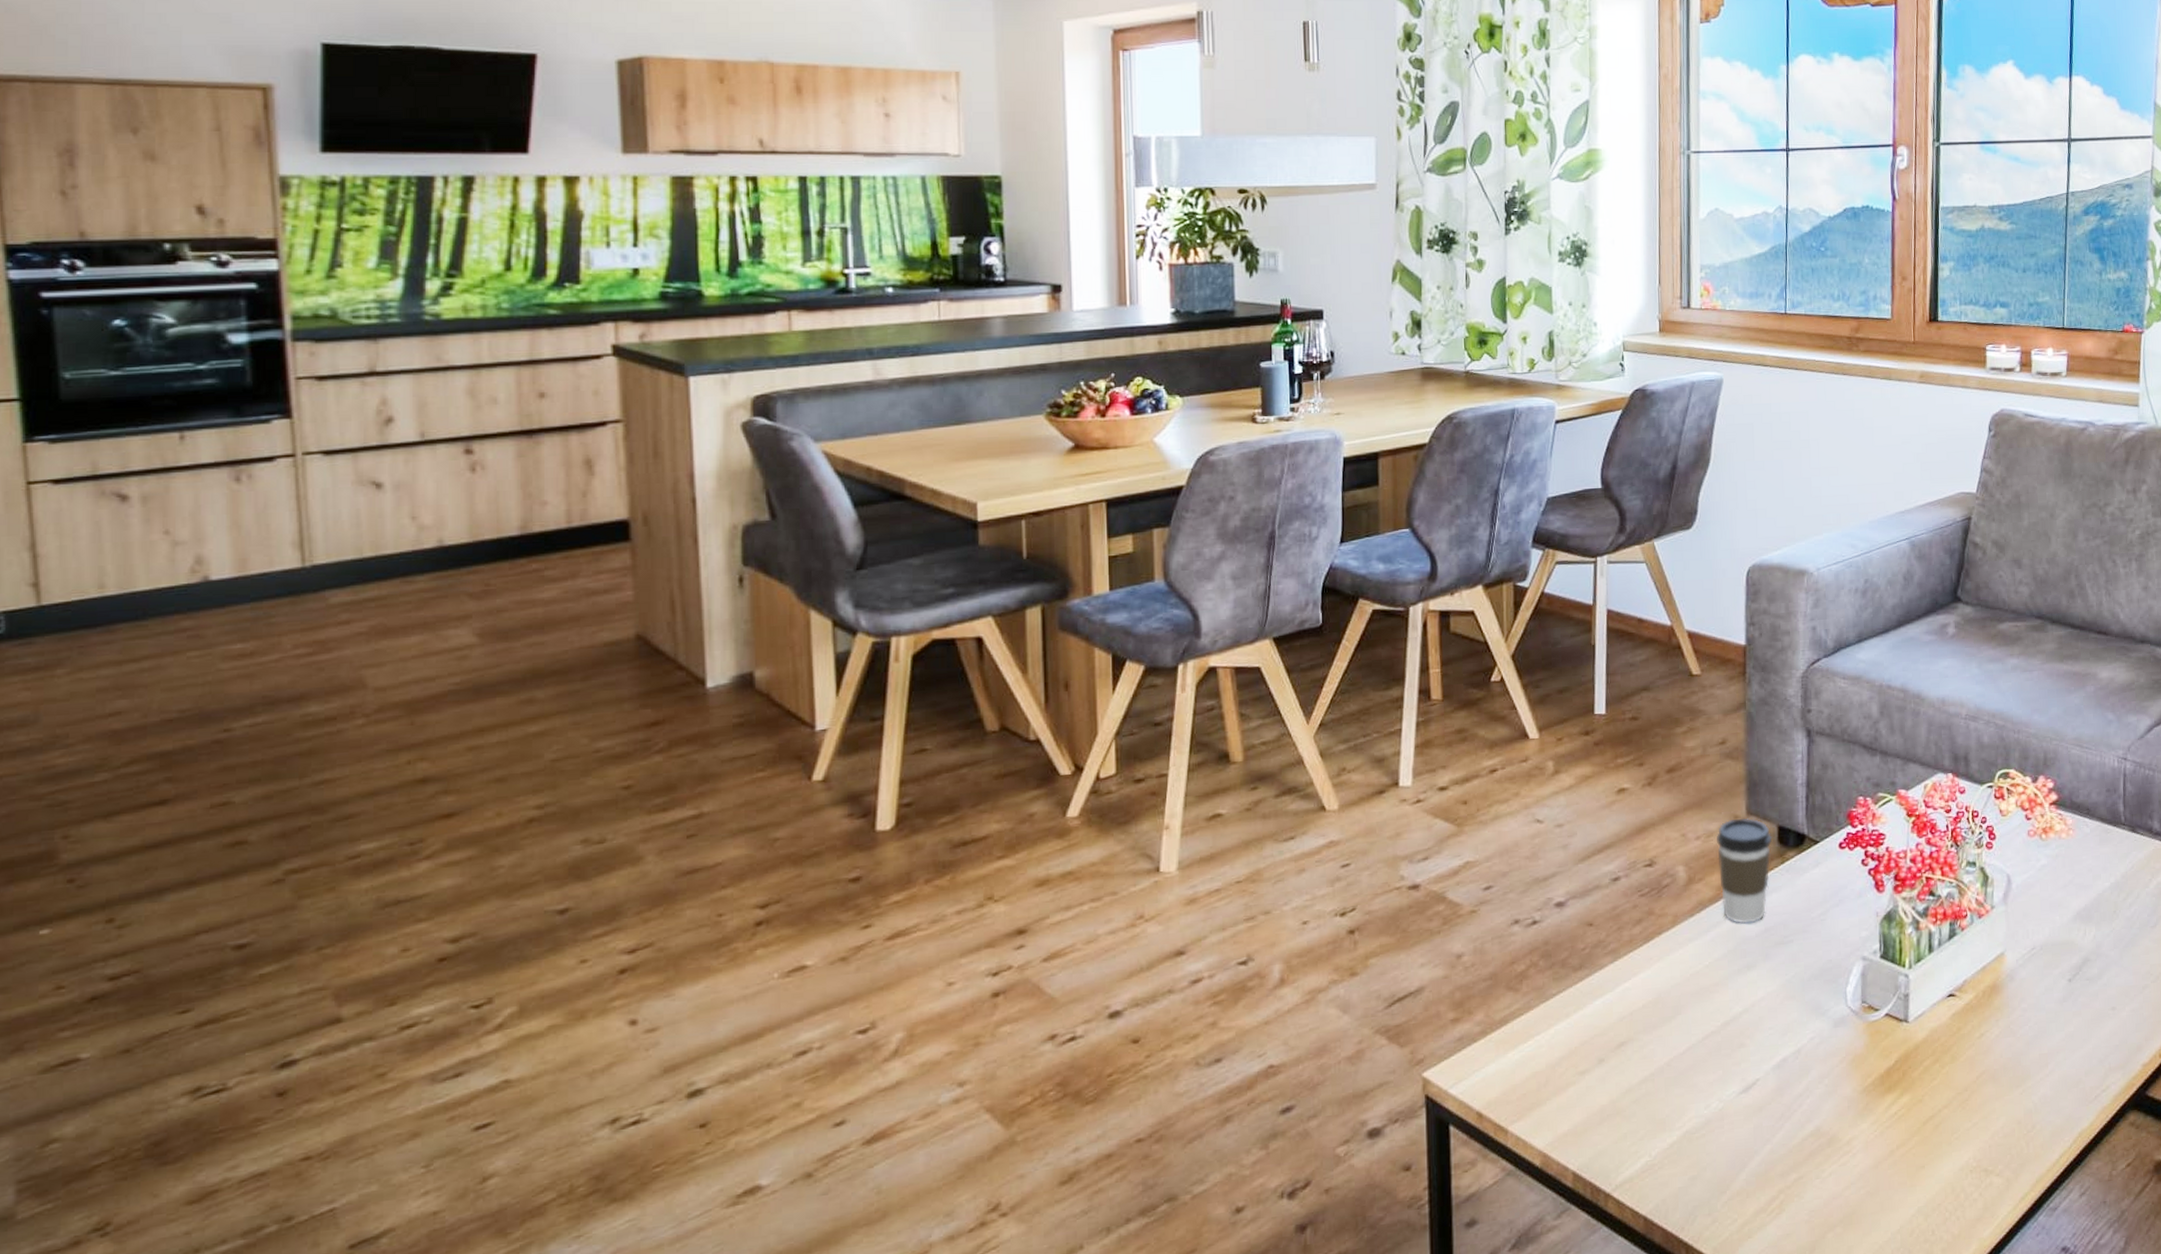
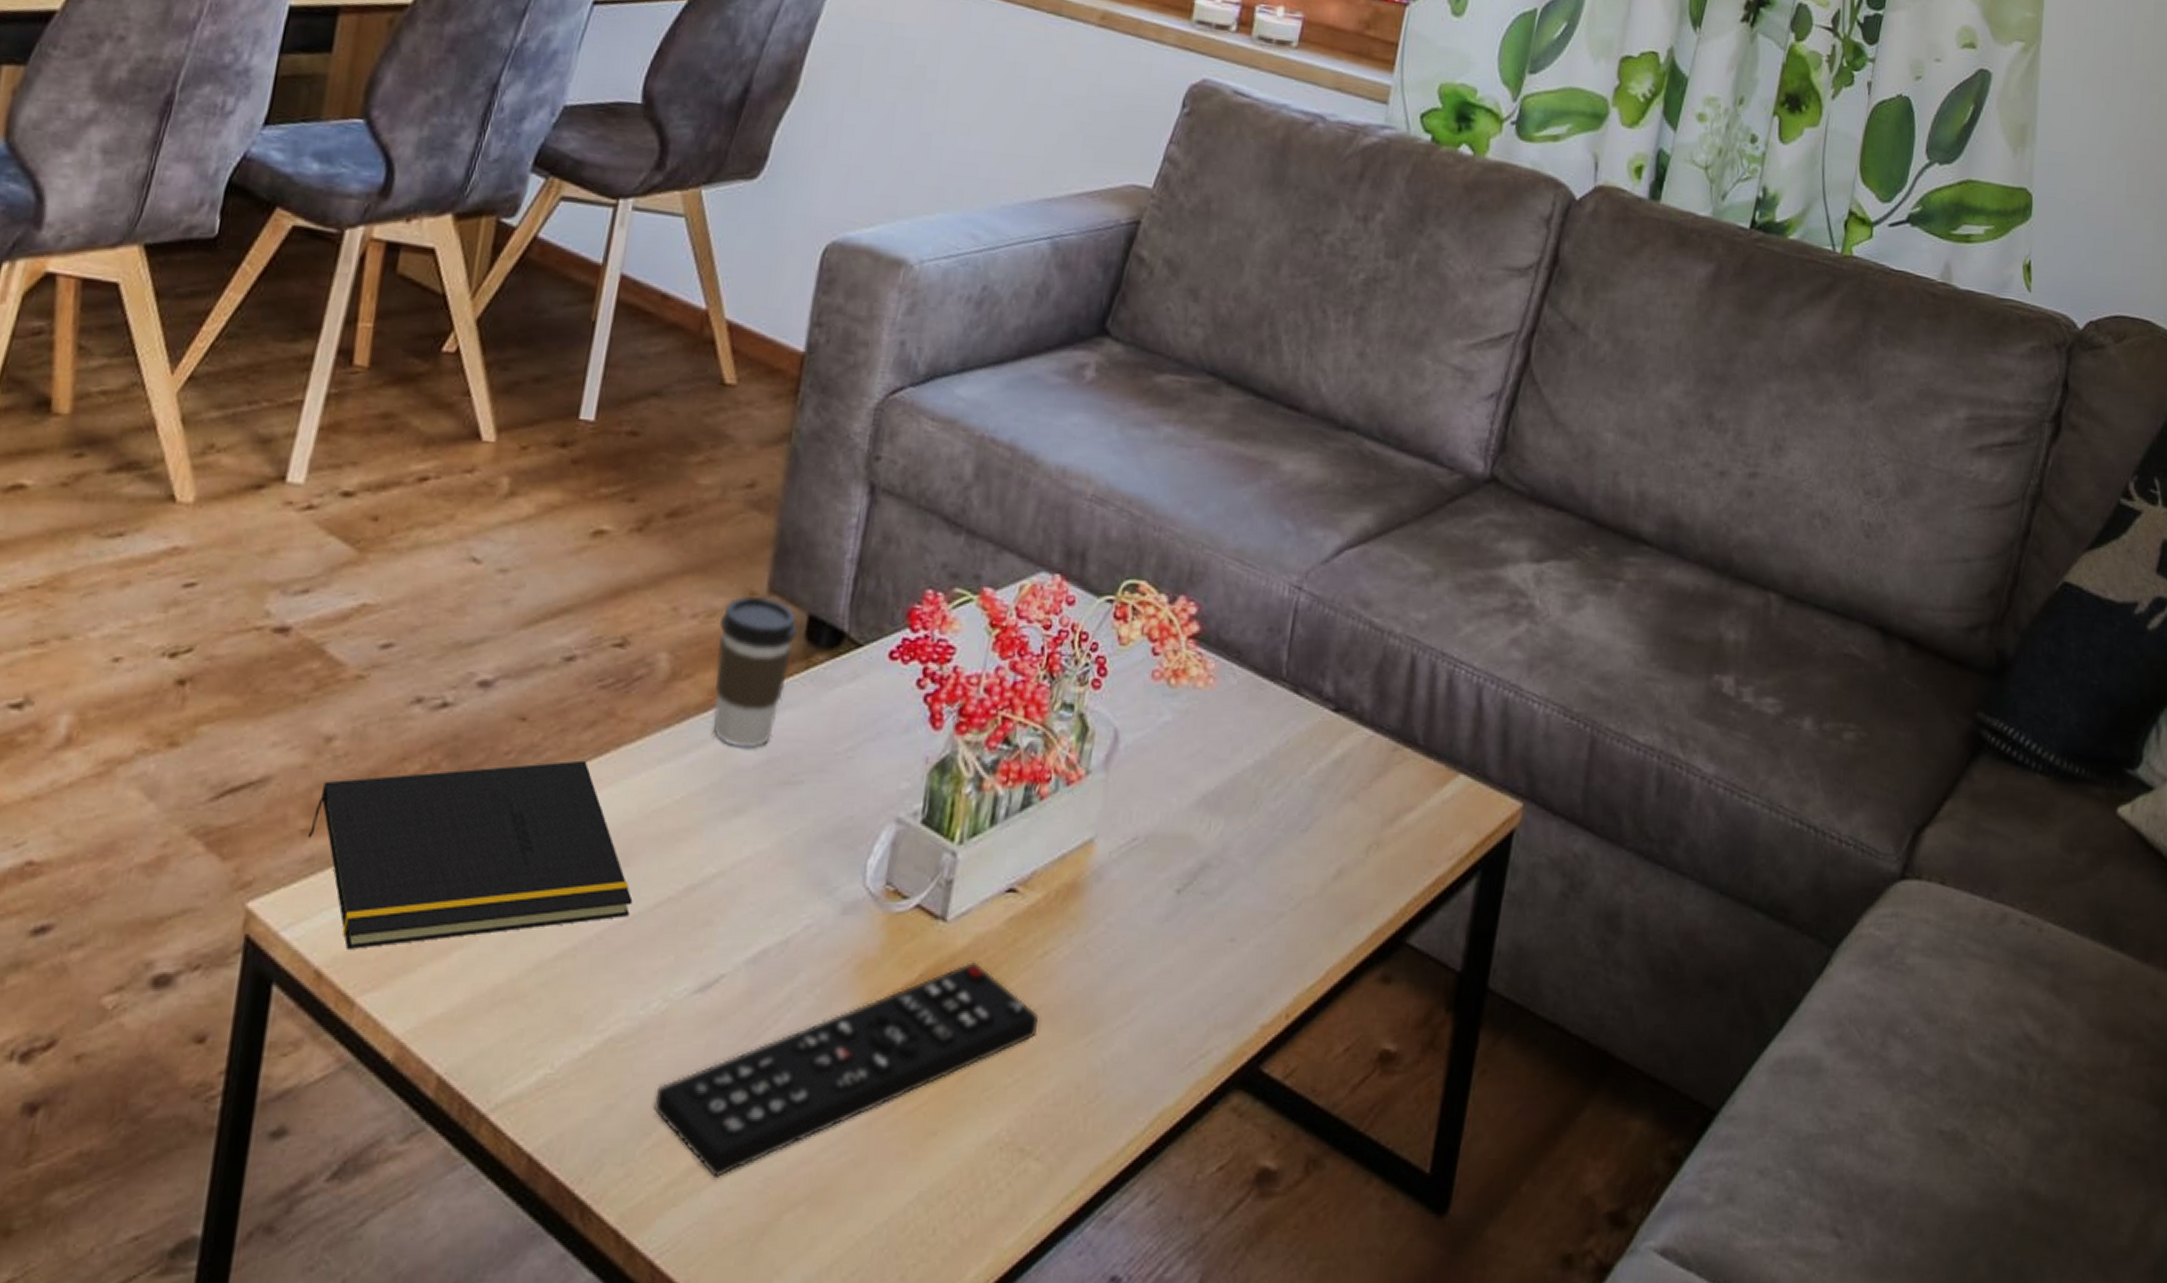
notepad: none [1456,947,1687,1095] -> present [307,760,633,949]
remote control: none [1724,1046,1984,1216] -> present [654,961,1039,1179]

